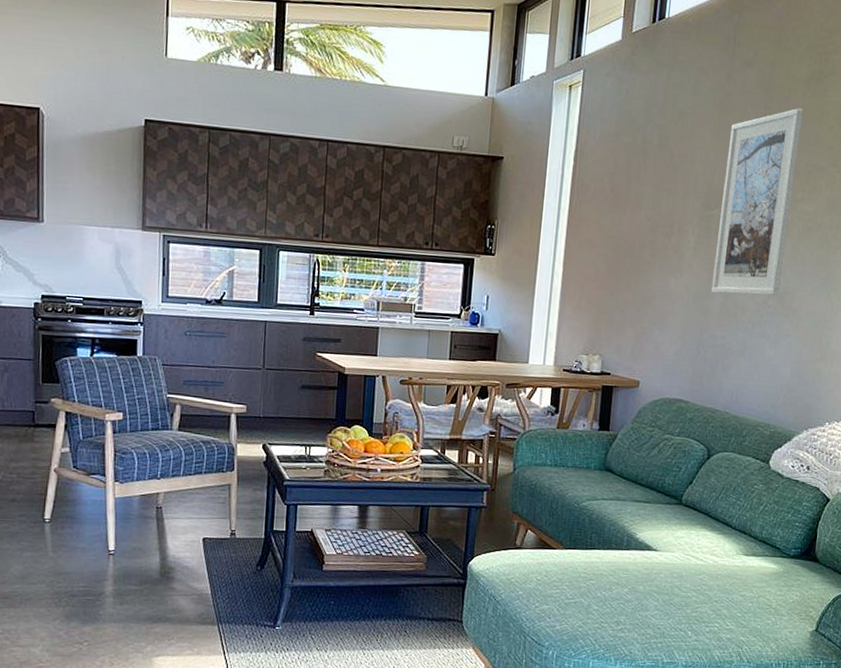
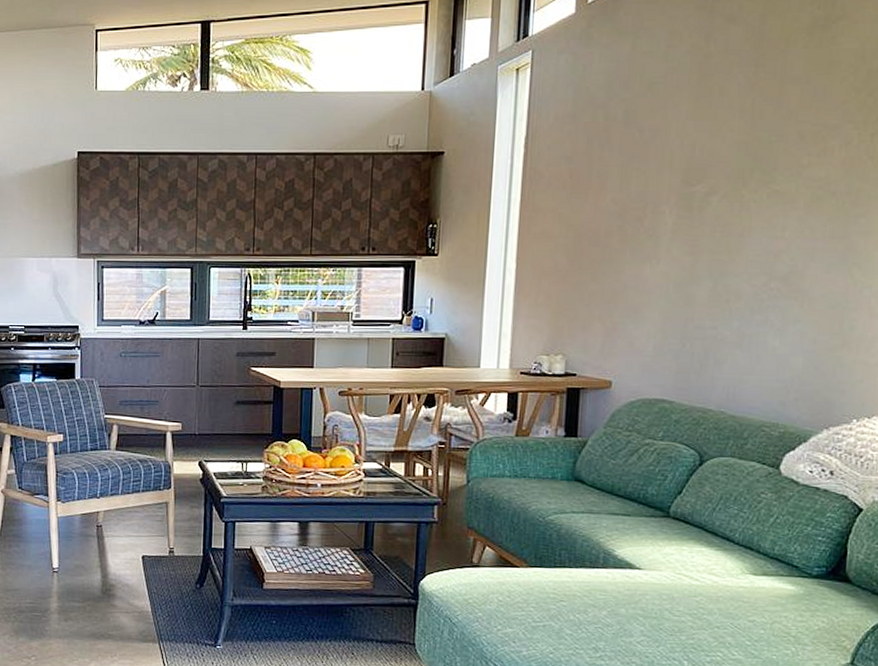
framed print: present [711,108,804,296] -> none [696,62,806,279]

